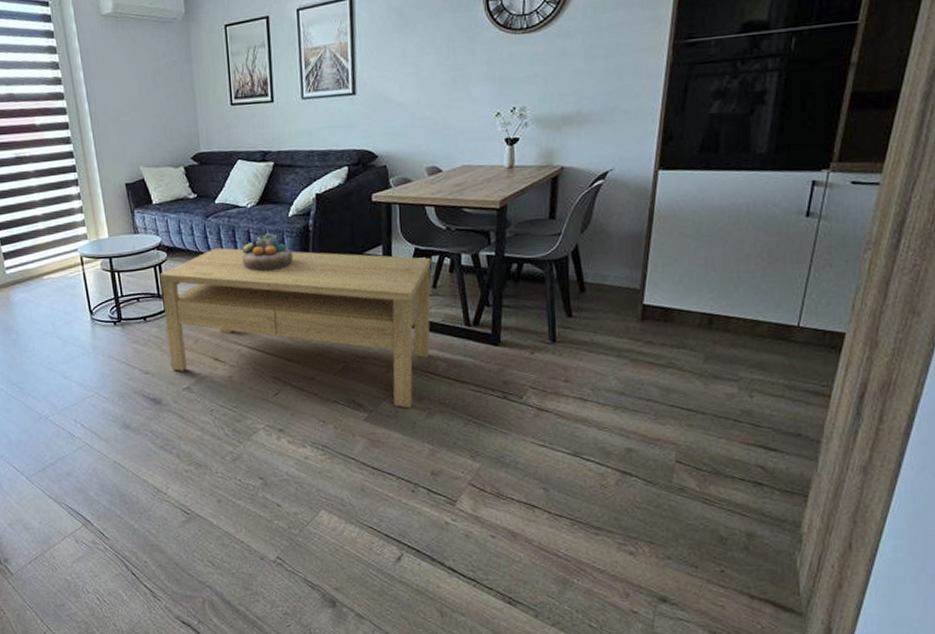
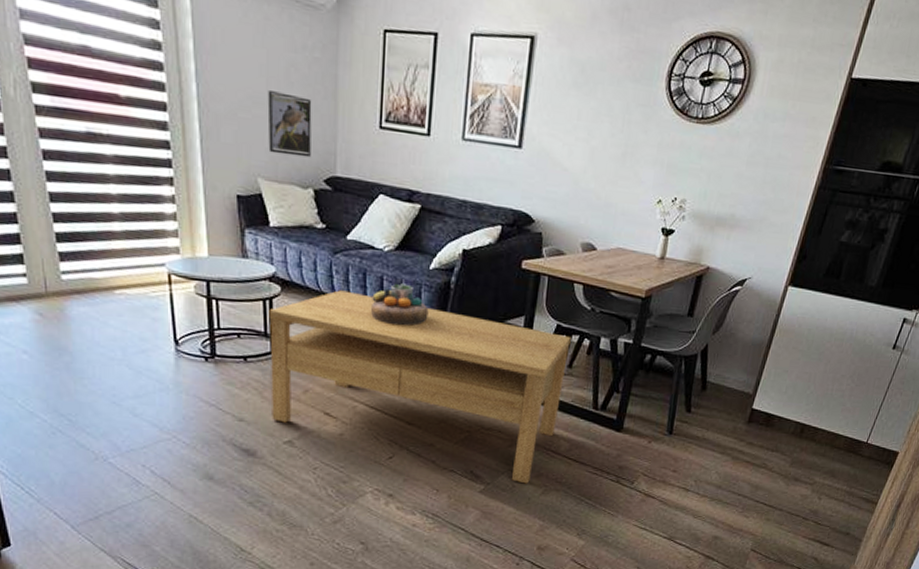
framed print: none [140,94,179,144] -> present [267,90,312,158]

